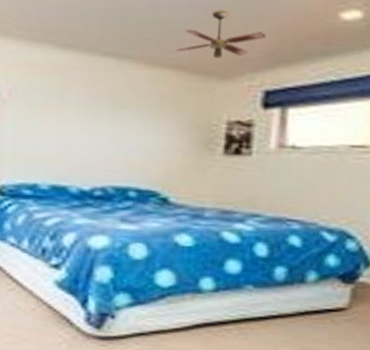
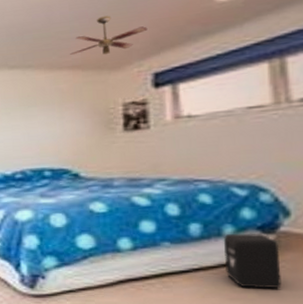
air purifier: none [301,281,355,340] -> present [223,234,282,289]

